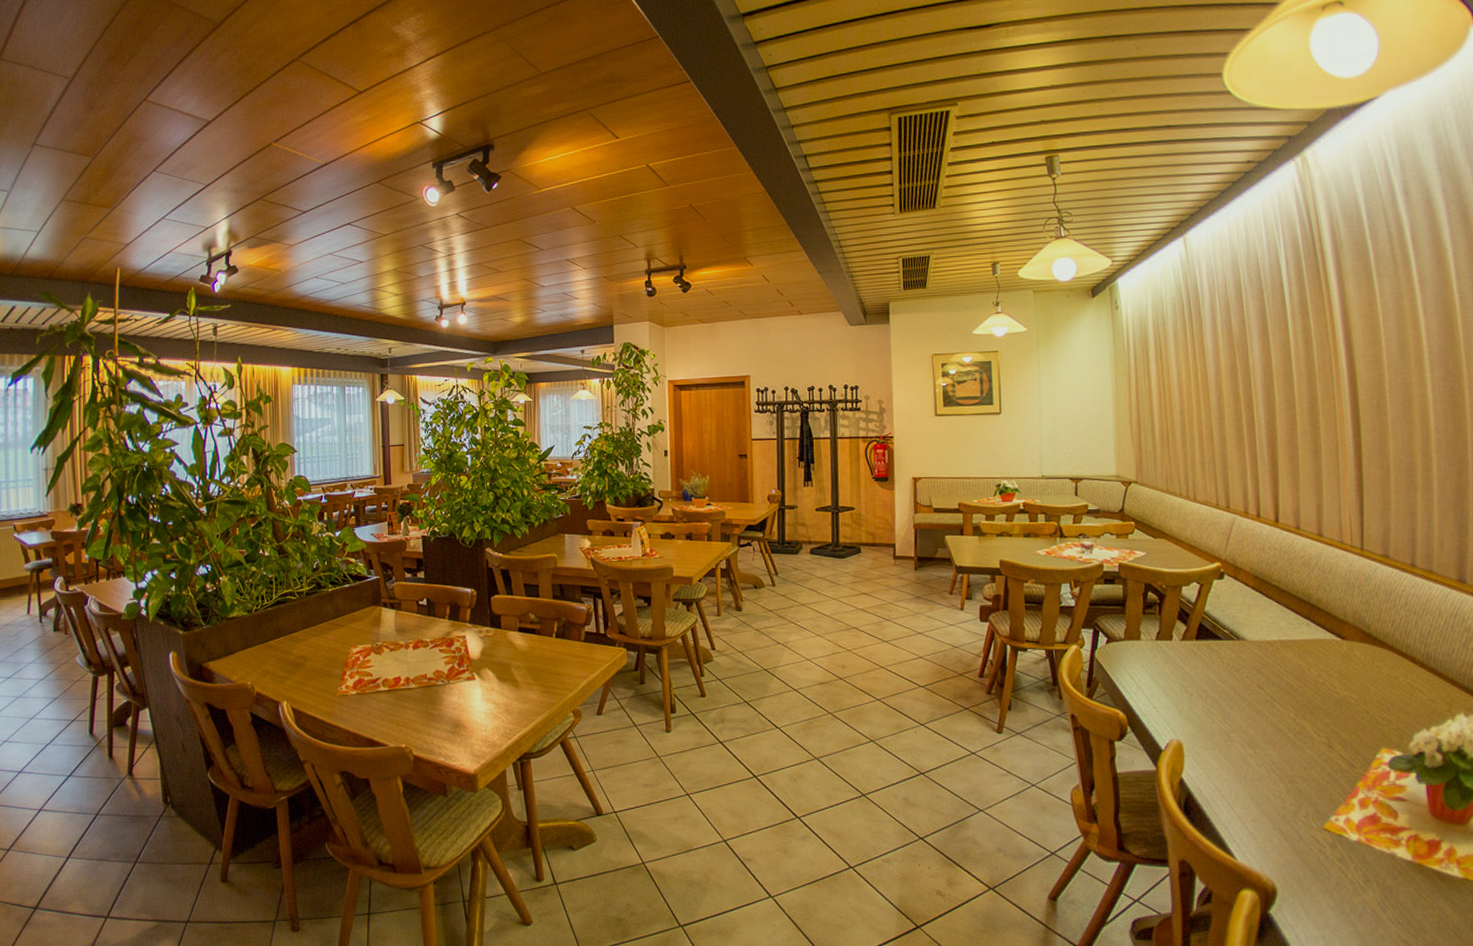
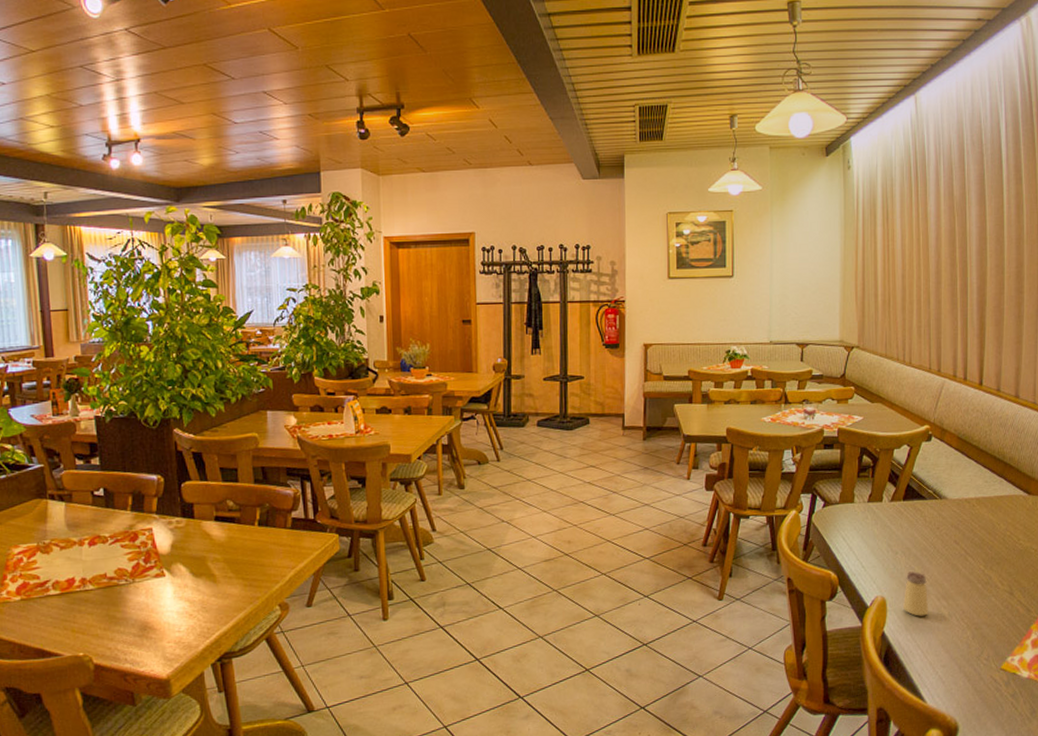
saltshaker: none [1203,715,1233,764] -> present [903,571,929,617]

